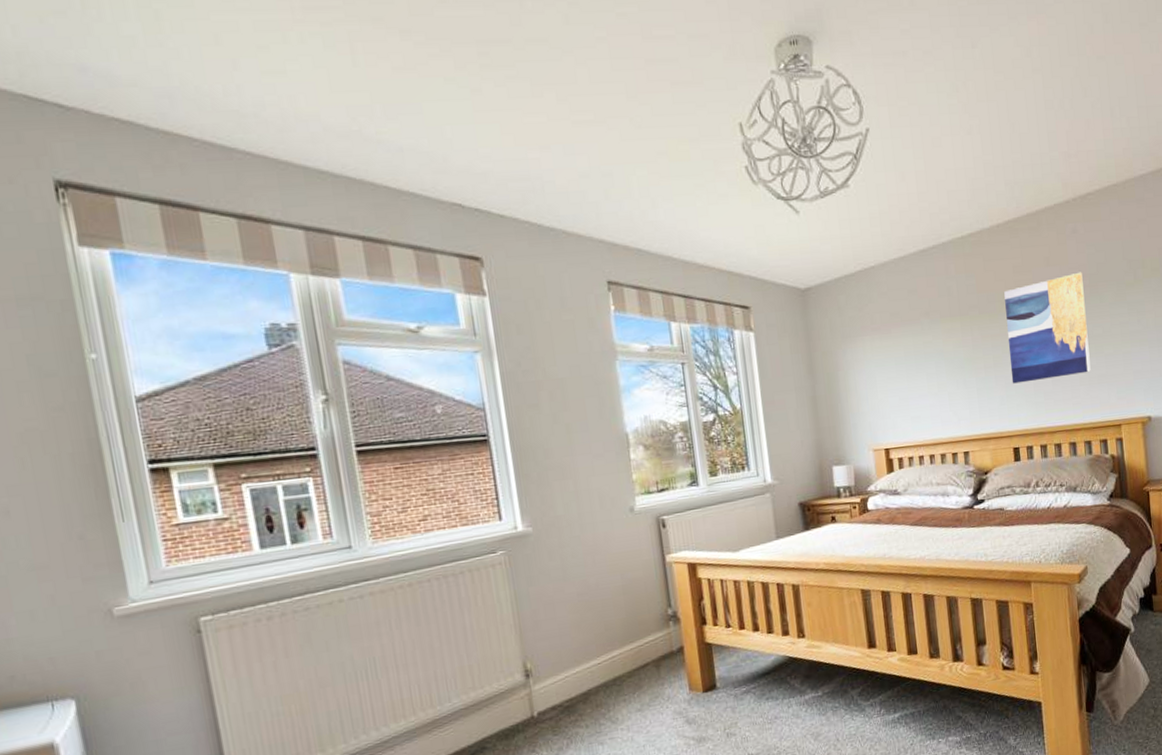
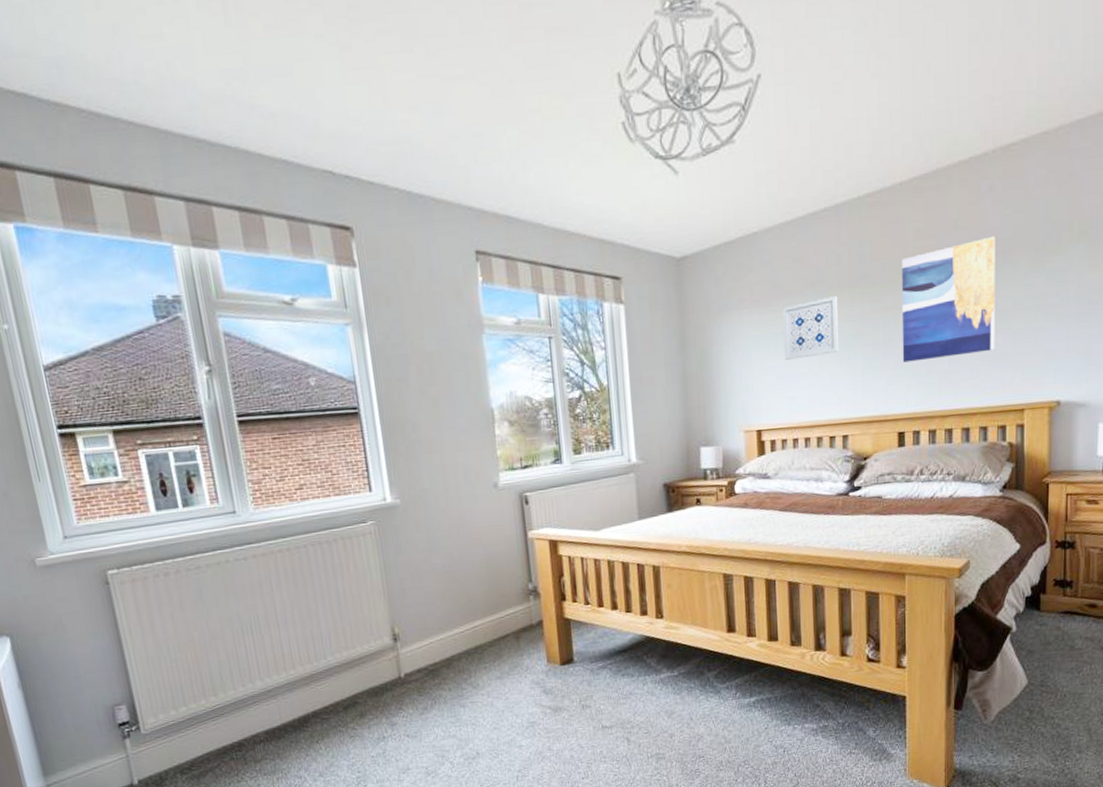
wall art: none [901,324,955,383] -> present [782,296,840,360]

